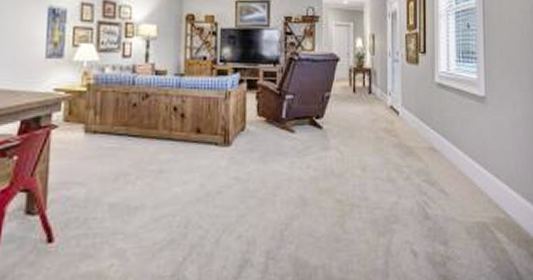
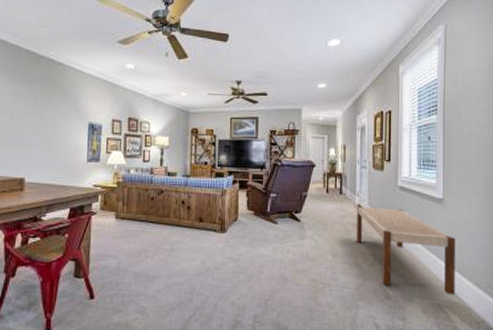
bench: none [389,107,501,211] -> present [357,206,455,295]

